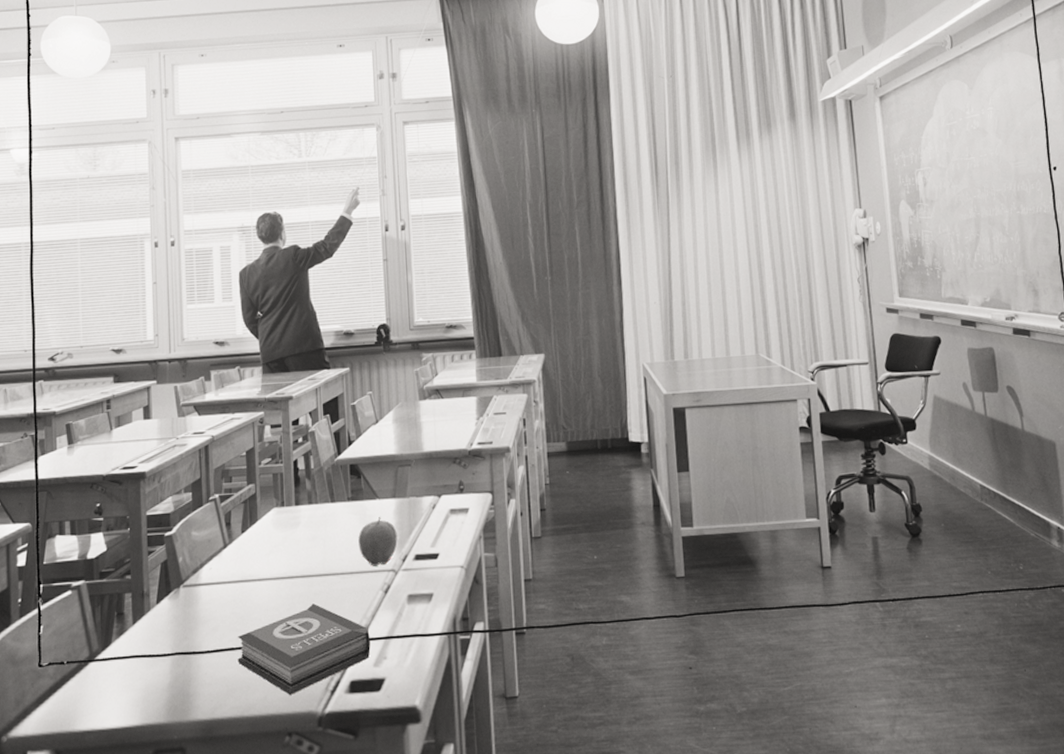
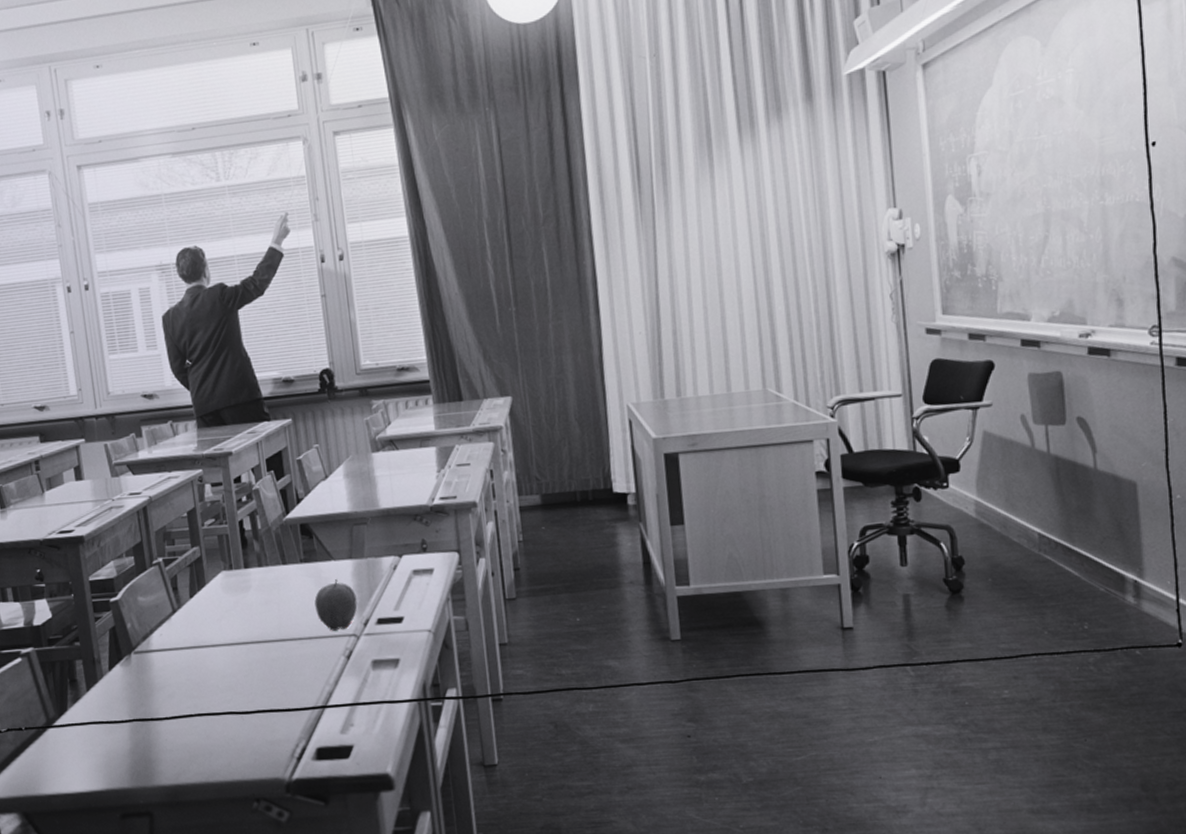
book: present [238,603,371,695] -> none [196,670,336,761]

